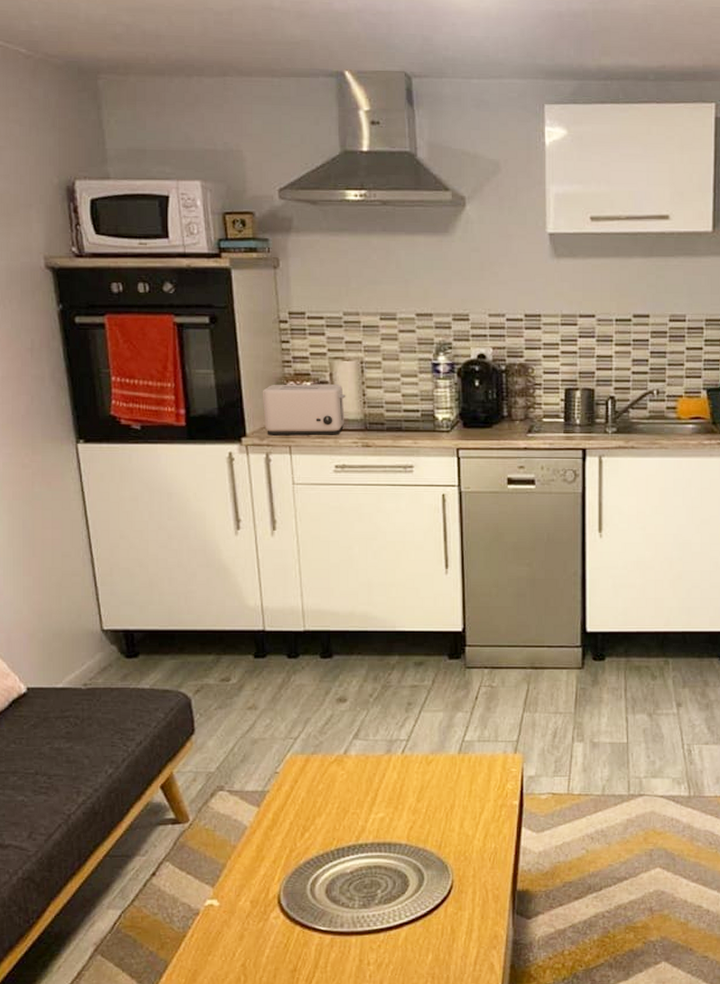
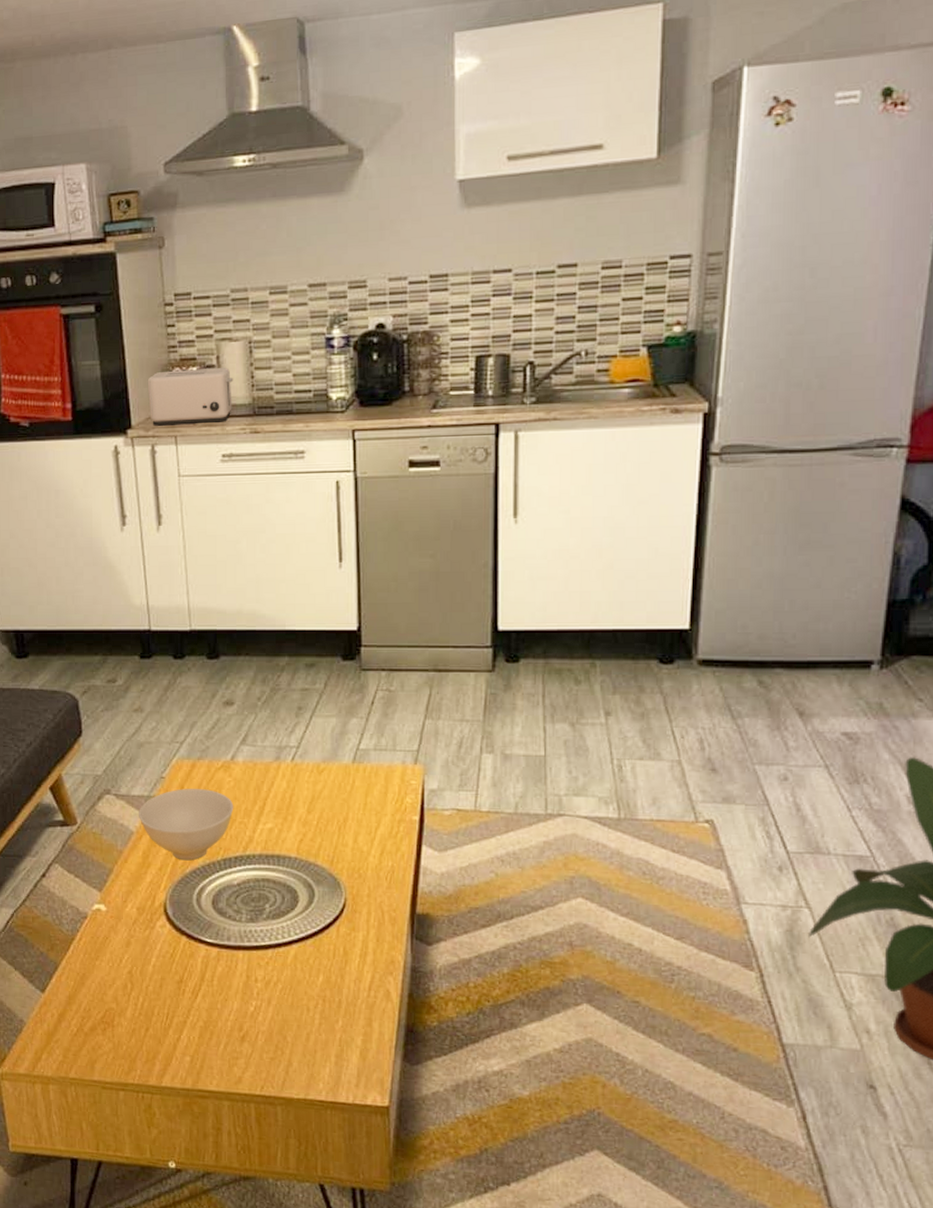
bowl: none [251,783,347,852] -> present [138,789,234,861]

